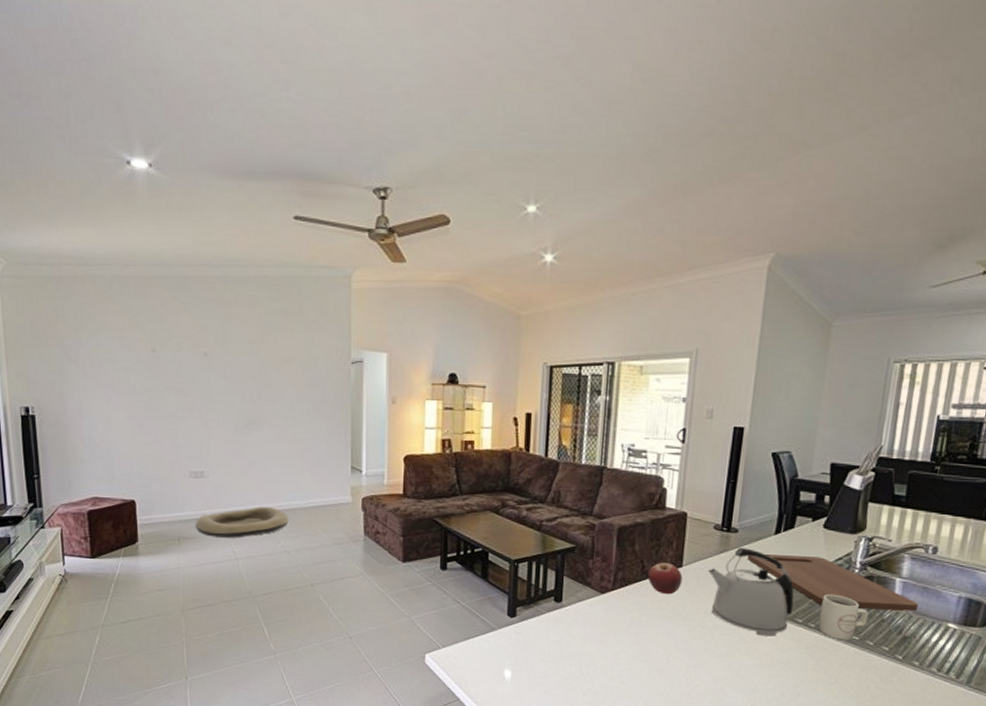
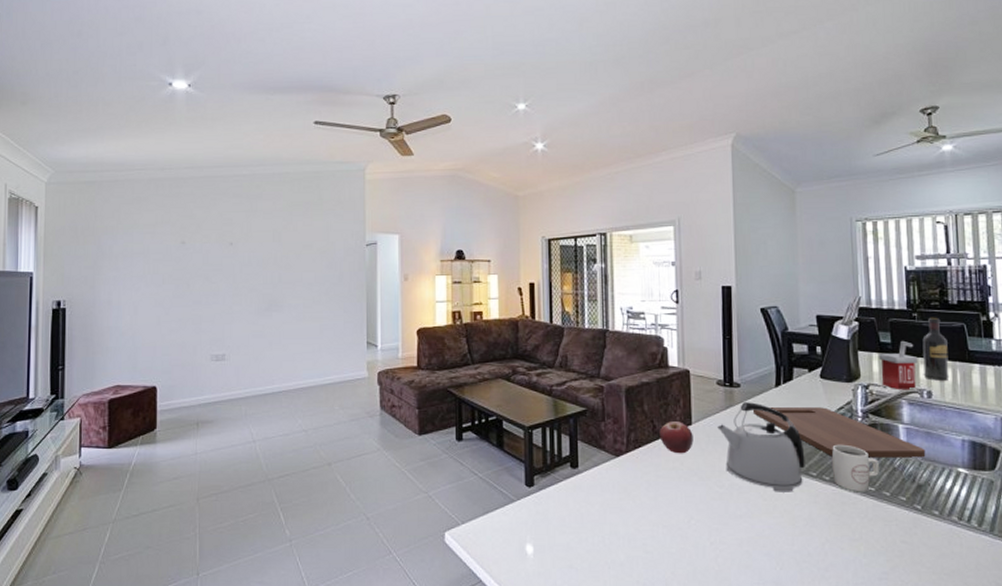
dog bed: present [196,506,289,538] -> none [215,385,307,420]
soap dispenser: none [887,494,931,545] -> present [879,340,918,390]
wine bottle: none [933,471,967,539] -> present [922,317,949,382]

